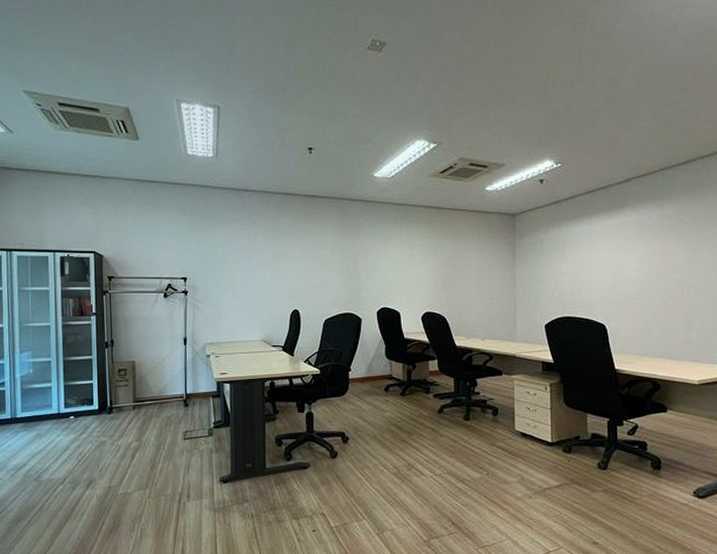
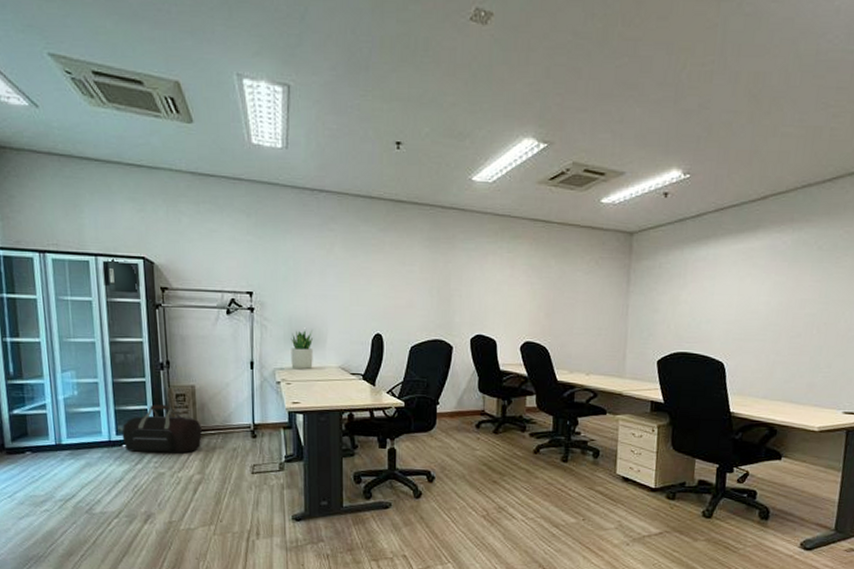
books: present [62,296,97,317] -> none [107,309,150,333]
duffel bag: none [70,379,140,423] -> present [122,404,202,454]
planter: none [219,308,239,344] -> present [291,329,313,370]

